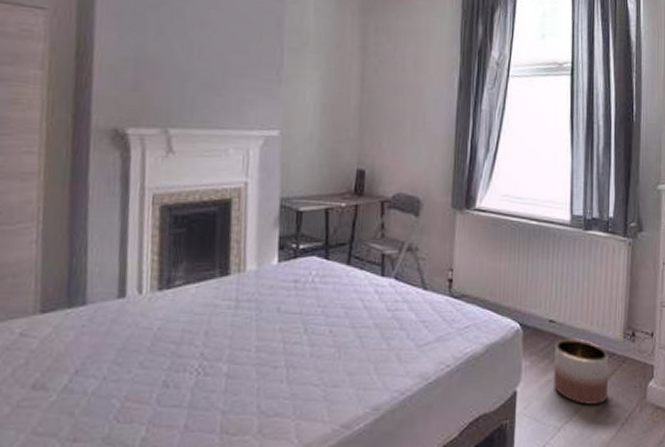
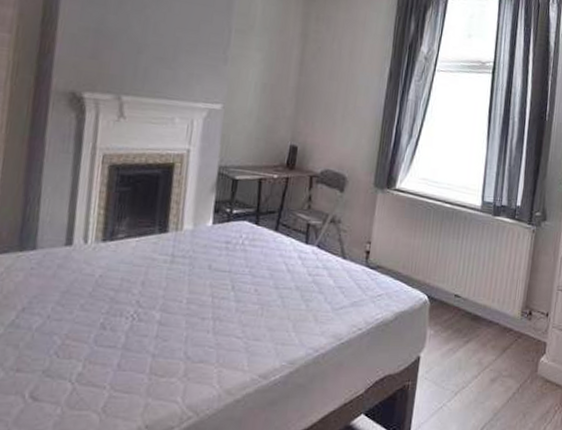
planter: present [554,338,608,405] -> none [454,312,506,374]

